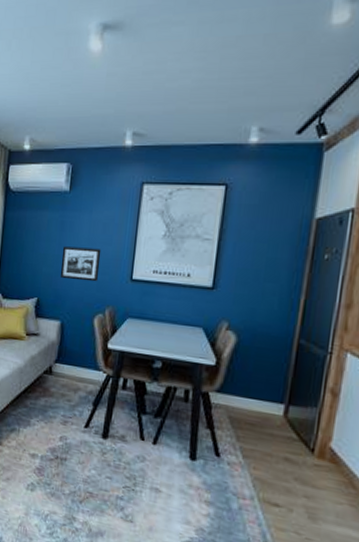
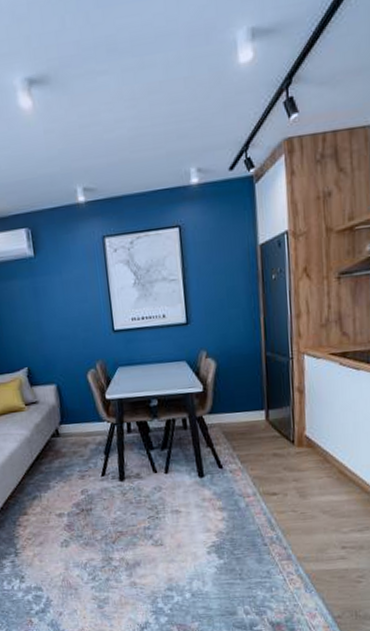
picture frame: present [60,246,101,282] -> none [41,307,83,343]

